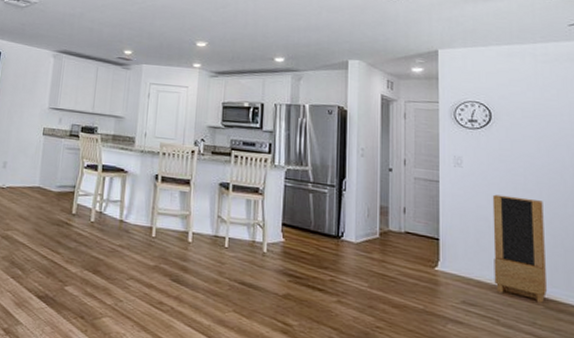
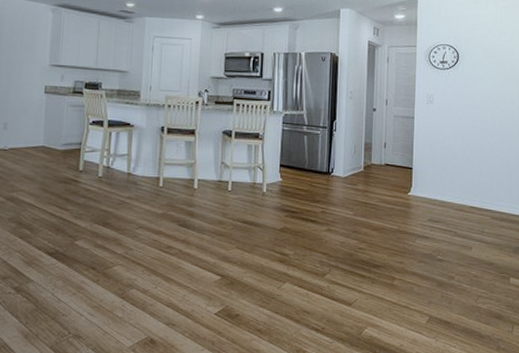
storage cabinet: present [492,194,547,303] -> none [454,126,495,215]

